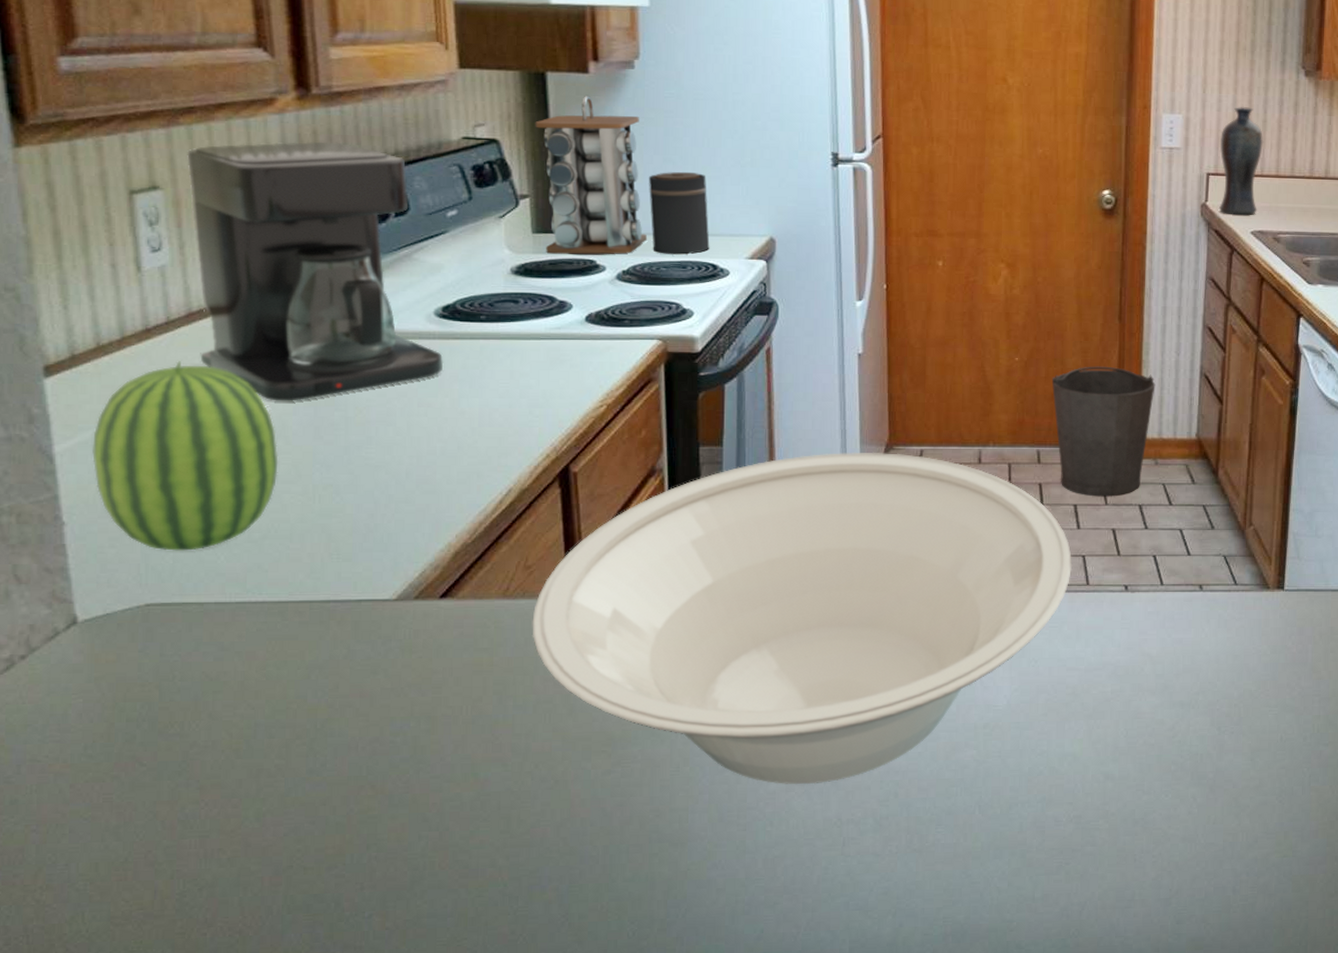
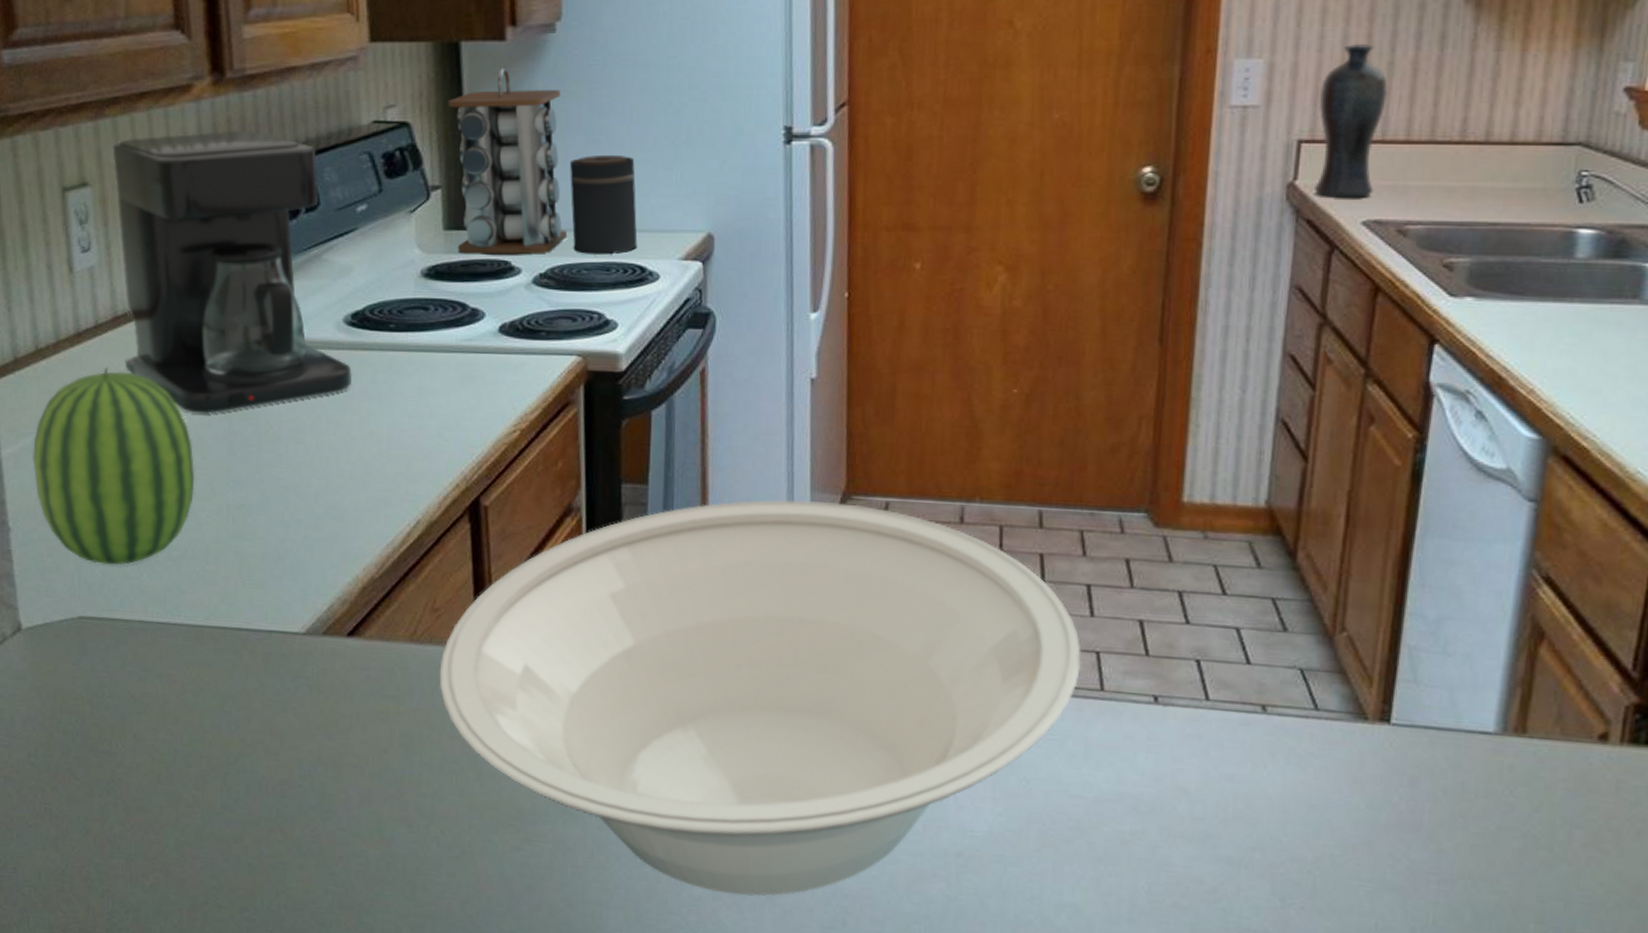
bucket: present [1051,366,1155,497] -> none [1061,403,1209,578]

